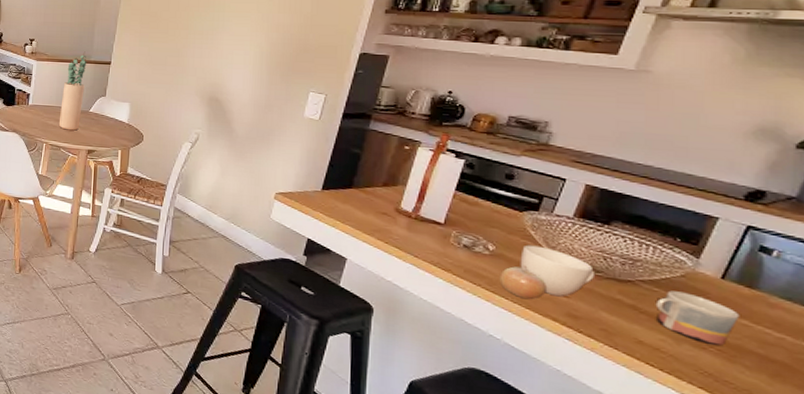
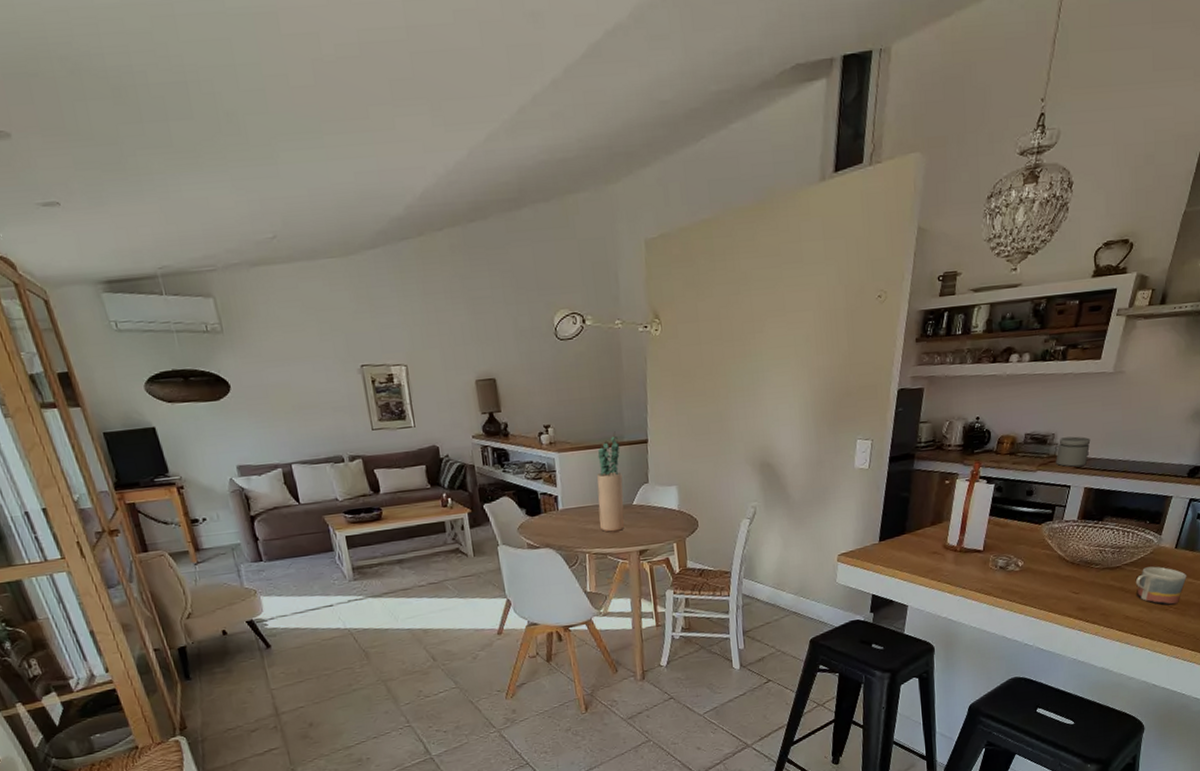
fruit: present [499,265,547,300] -> none [1028,573,1062,604]
cup: present [520,245,596,297] -> none [1042,552,1095,595]
jar: none [548,127,598,161] -> present [1056,436,1091,467]

